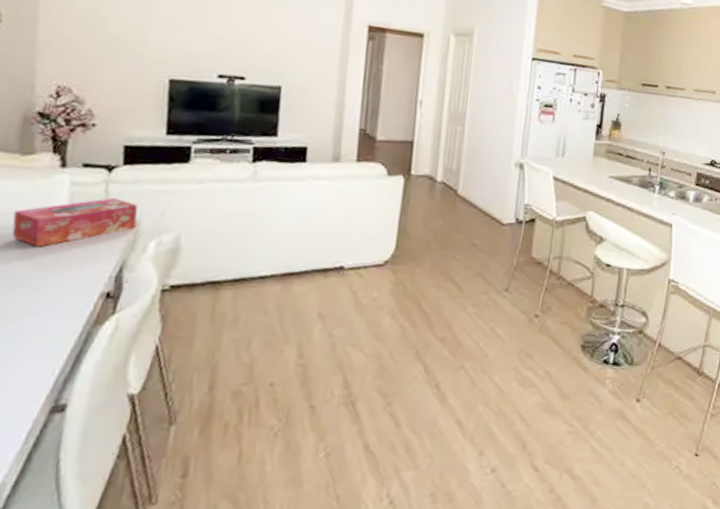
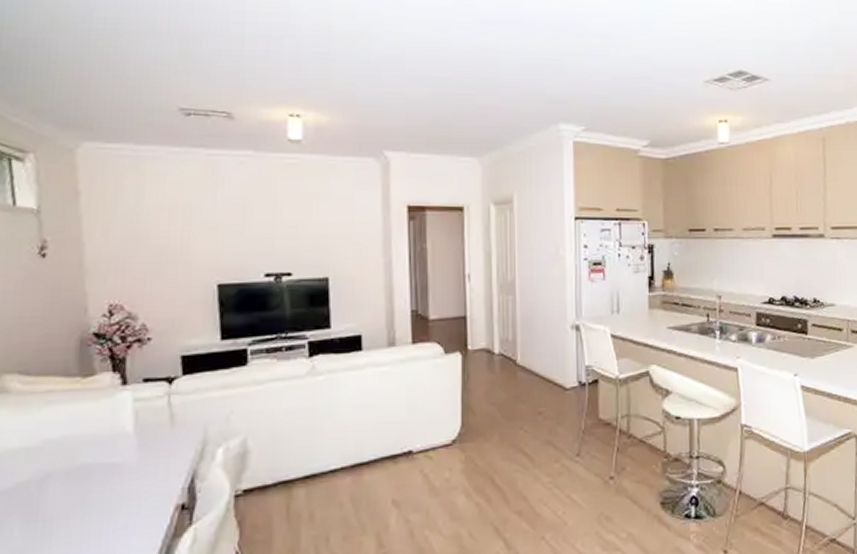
tissue box: present [12,198,138,247] -> none [81,409,203,467]

